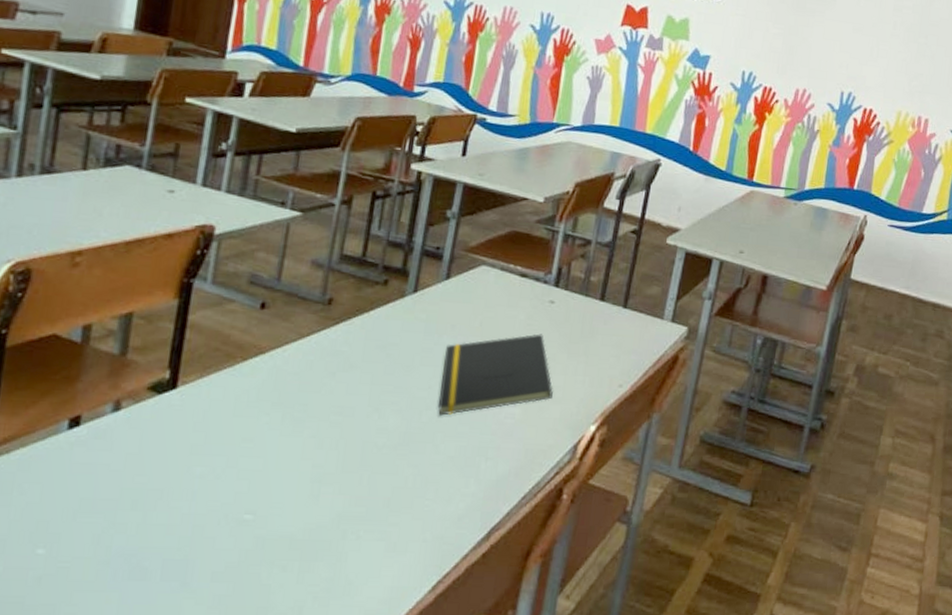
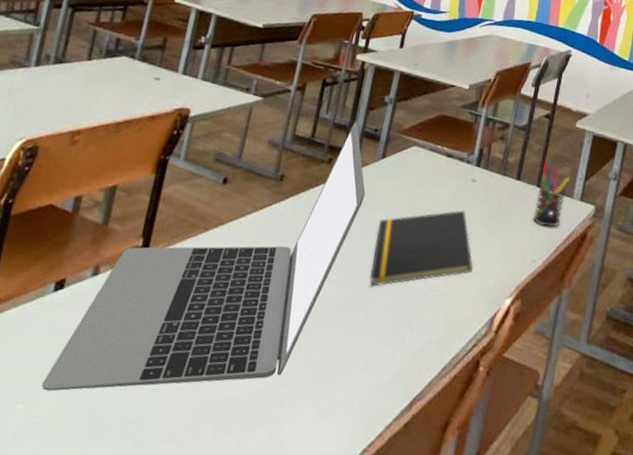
laptop: none [64,239,429,534] -> present [41,122,366,392]
pen holder: none [618,280,661,351] -> present [532,161,571,228]

